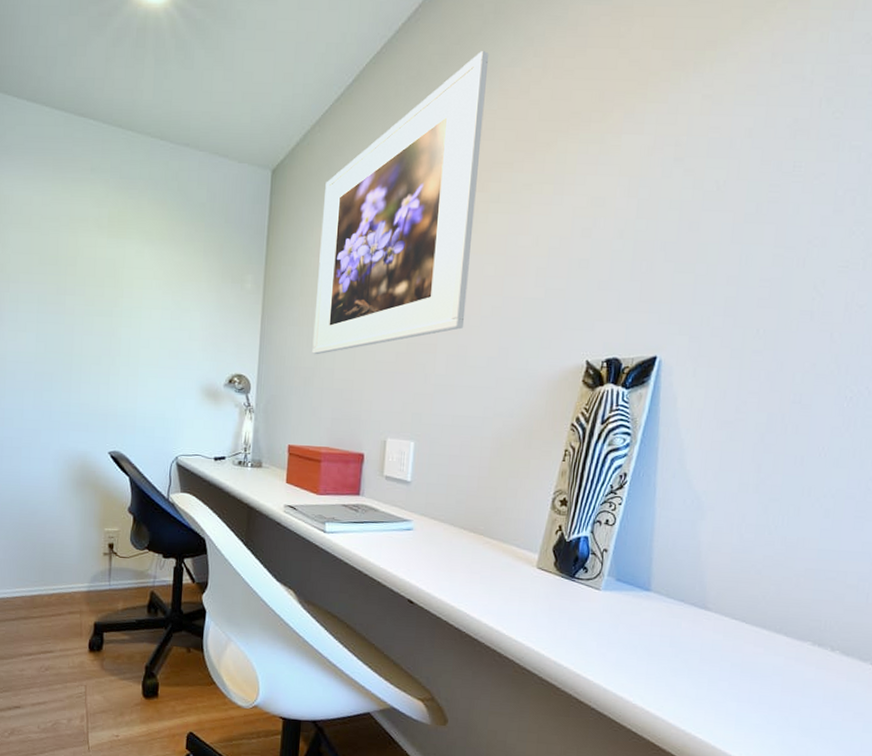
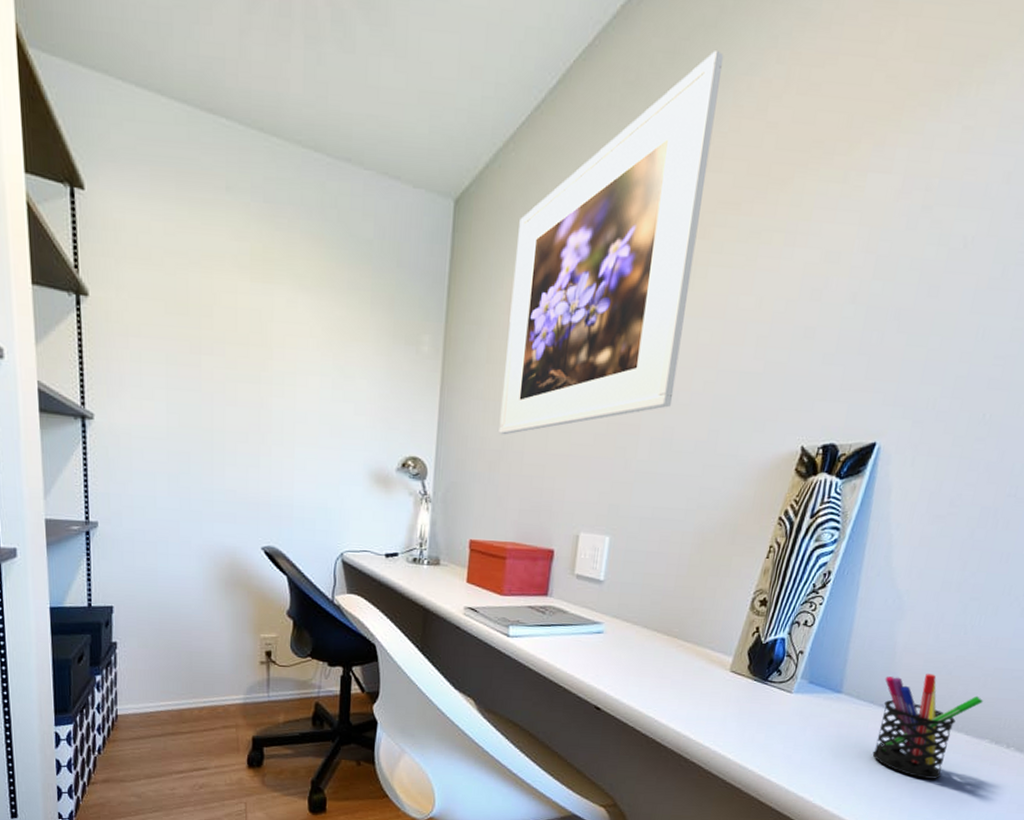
pen holder: none [689,573,799,682] -> present [872,674,983,779]

